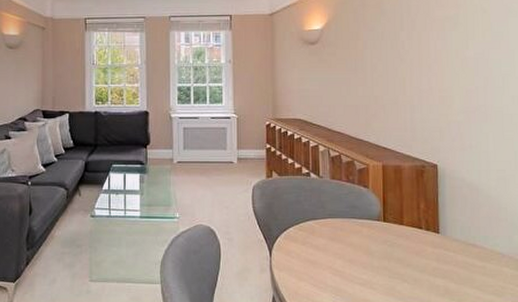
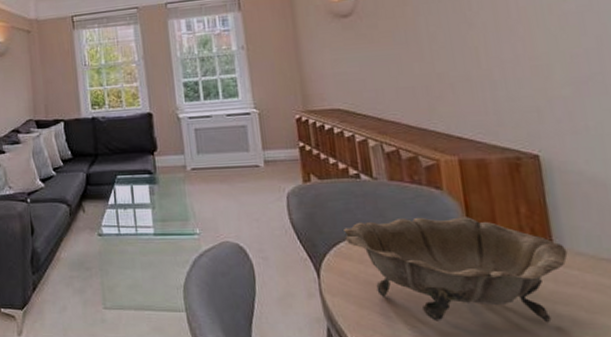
decorative bowl: none [293,209,448,292] -> present [343,217,568,323]

